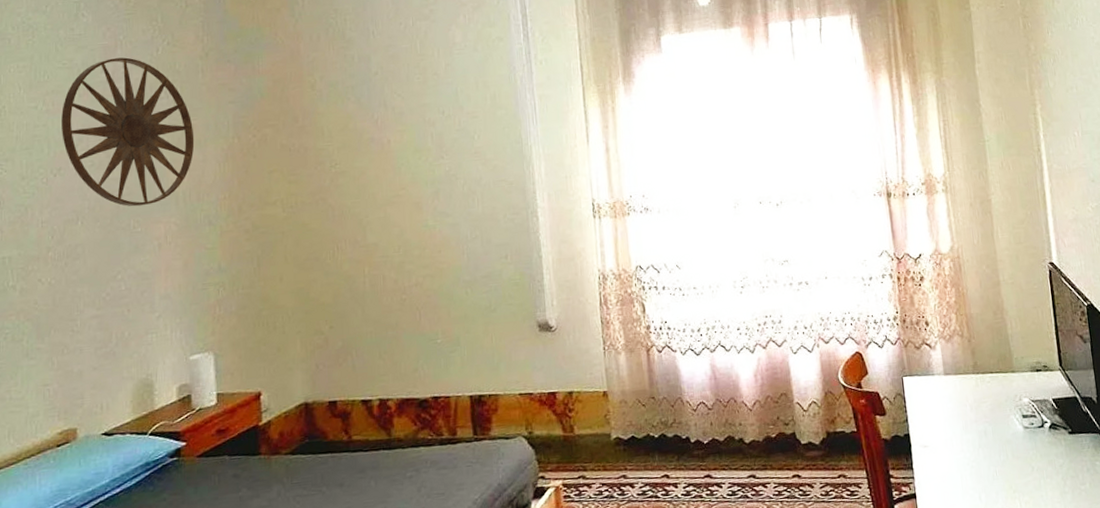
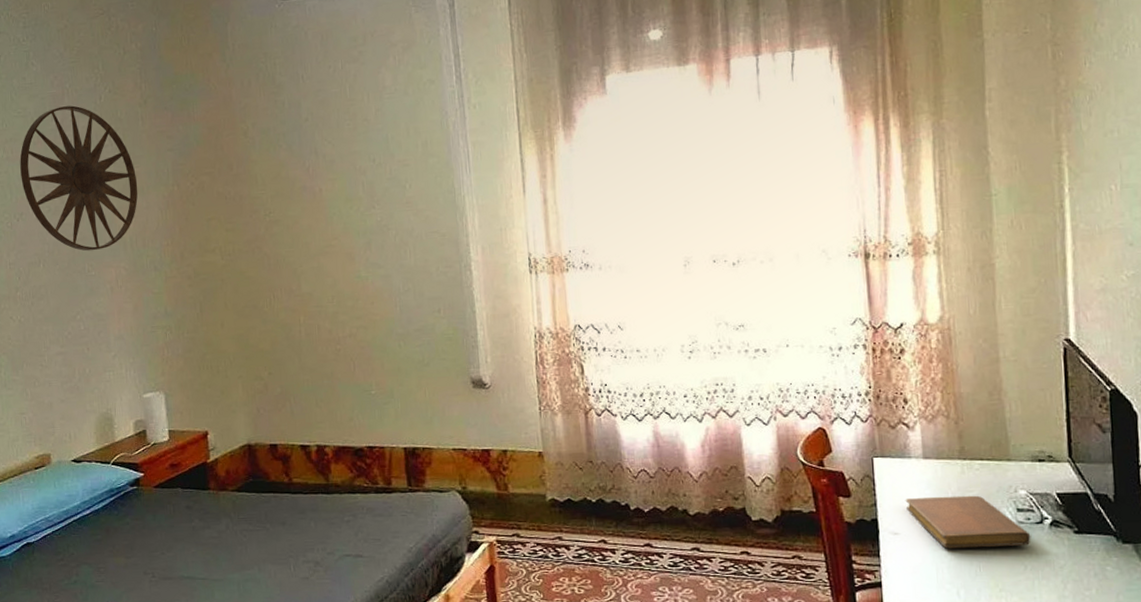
notebook: none [931,405,1036,457] -> present [905,495,1031,549]

